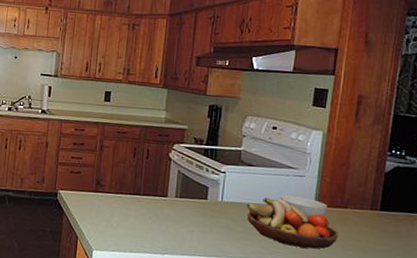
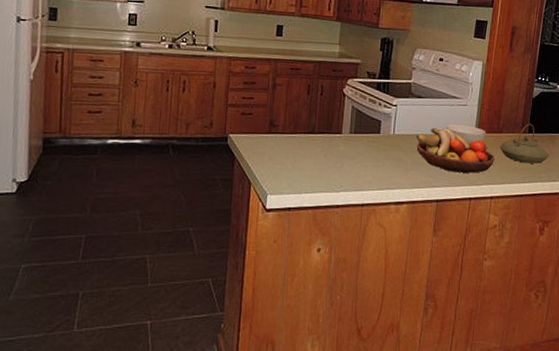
teapot: none [345,199,408,245] -> present [500,123,550,164]

